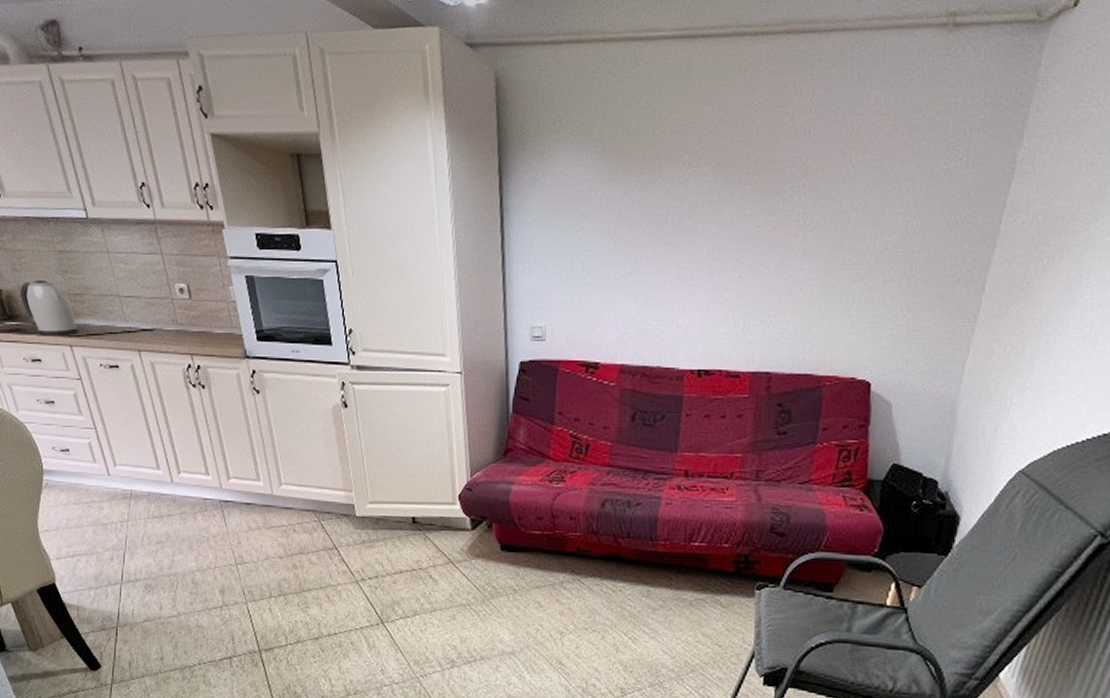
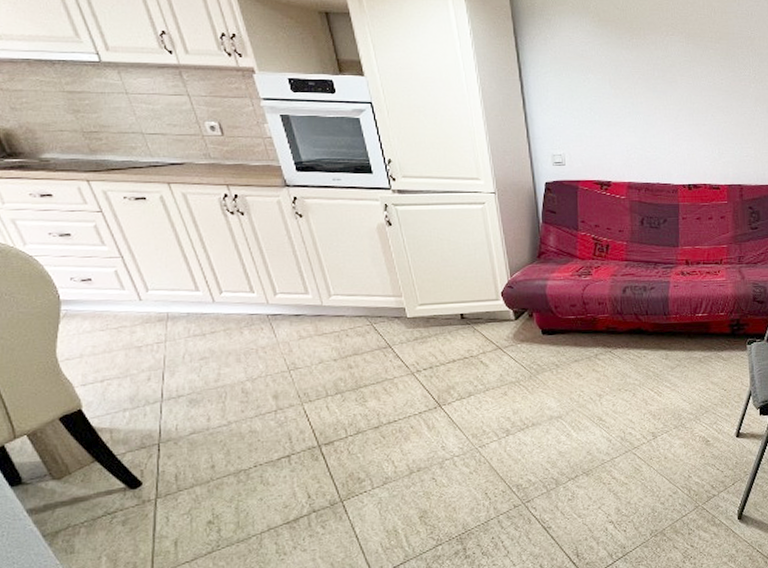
kettle: present [19,281,79,337] -> none [21,119,97,172]

